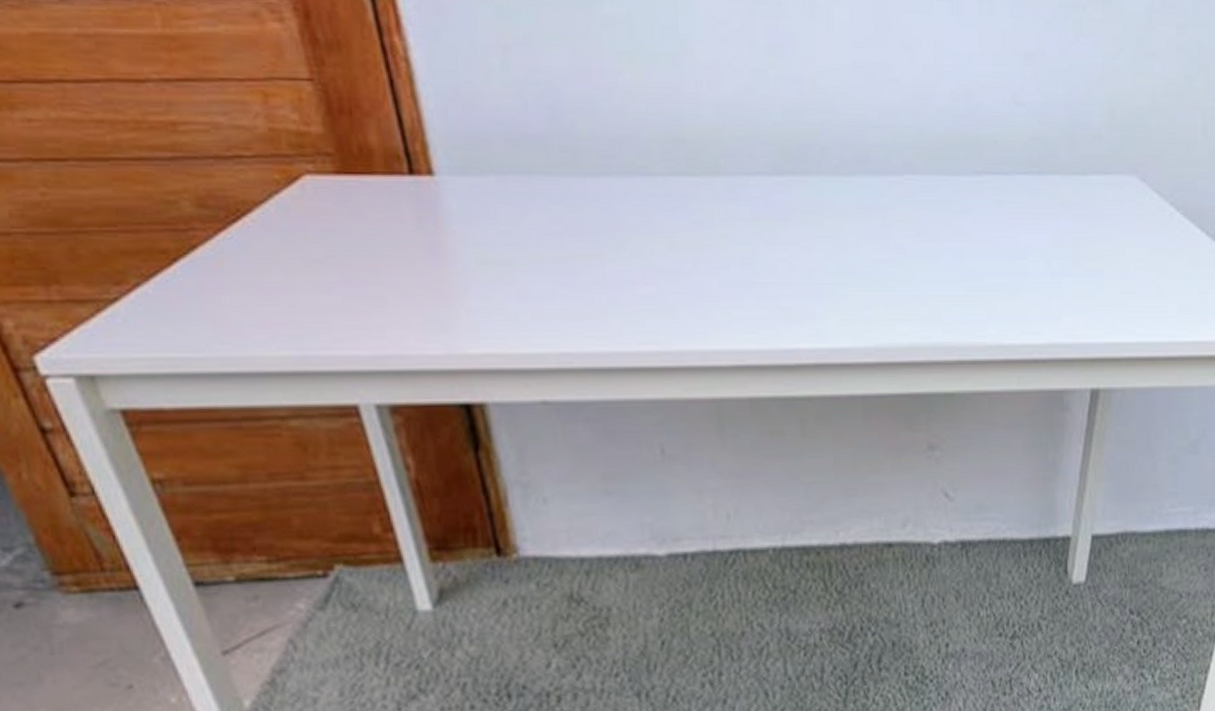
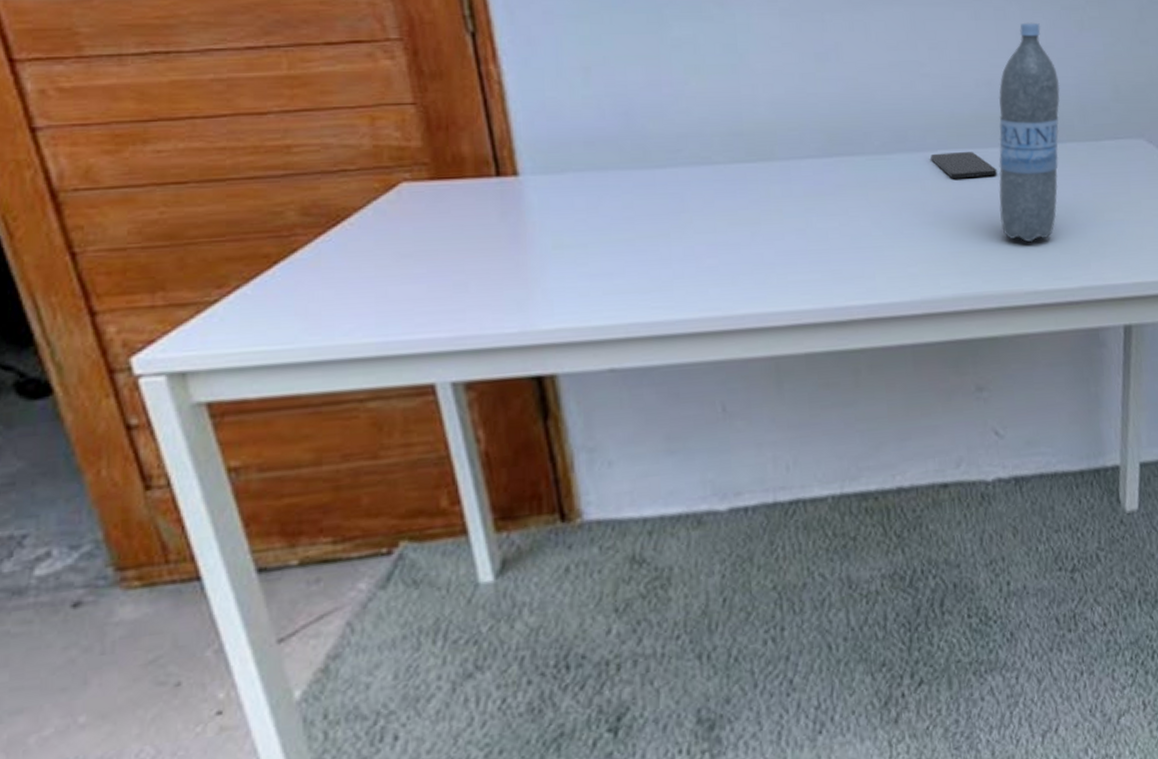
phone: none [895,178,968,211] -> present [930,151,997,179]
water bottle: none [968,21,1048,290] -> present [998,22,1060,243]

